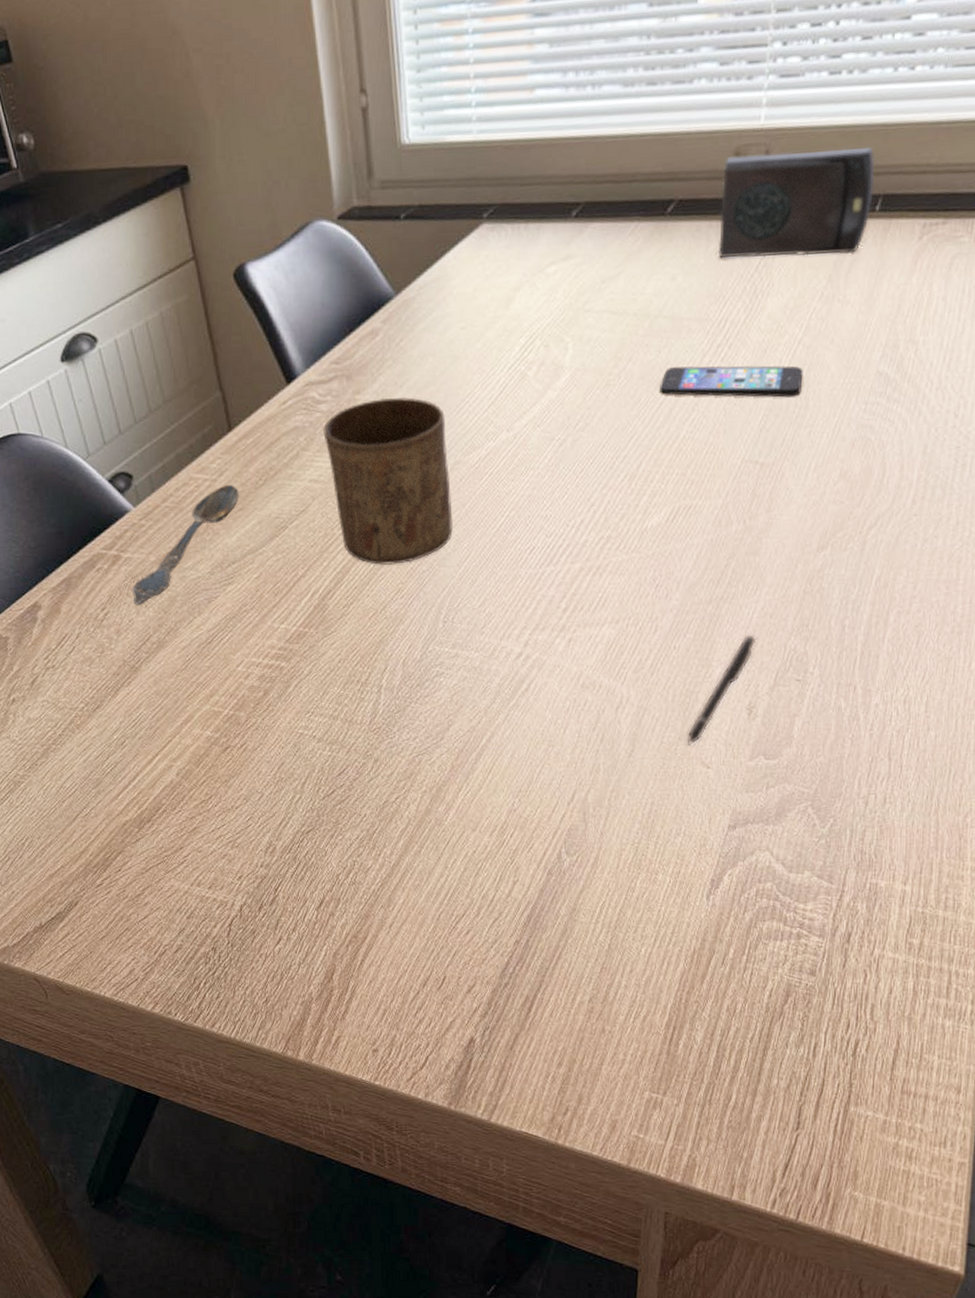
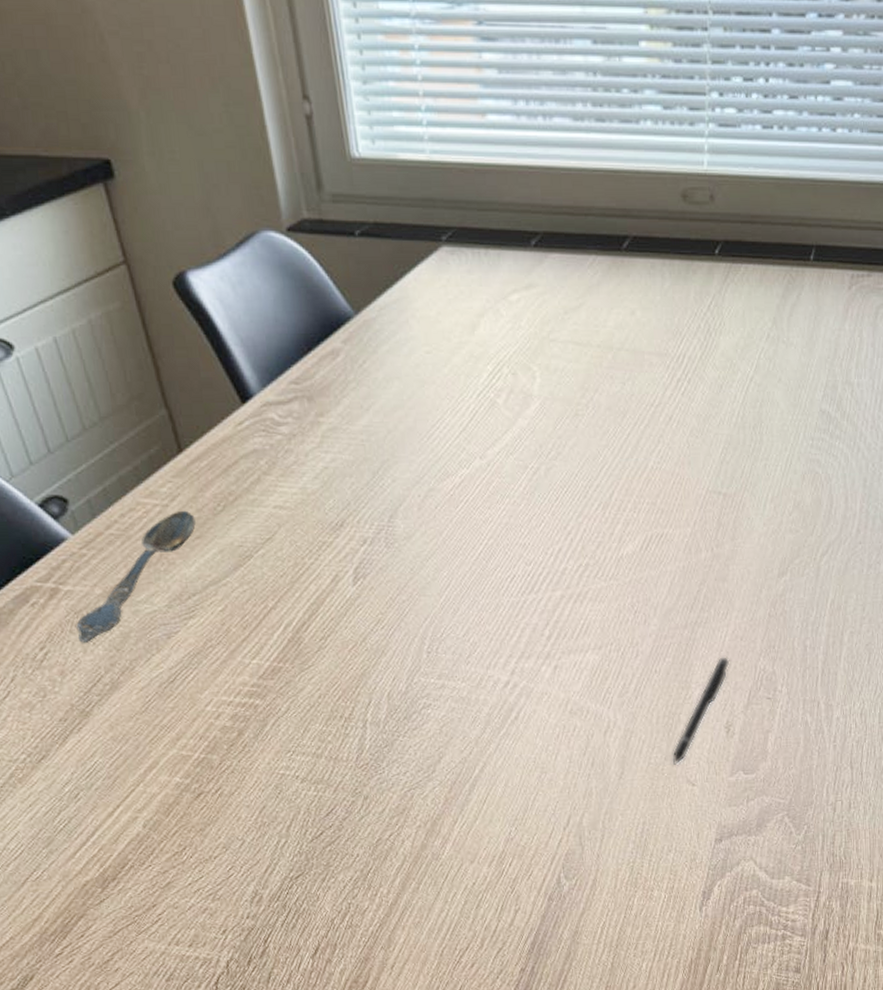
cup: present [323,397,453,565] -> none [285,421,431,595]
smartphone: present [660,365,803,398] -> none [626,399,756,432]
speaker: present [718,148,875,259] -> none [672,199,808,299]

